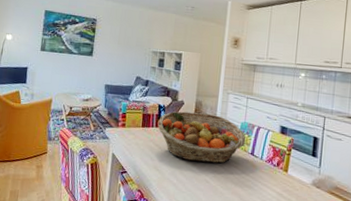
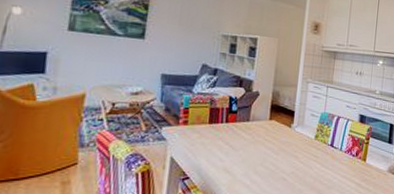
fruit basket: present [158,111,246,163] -> none [228,103,326,159]

